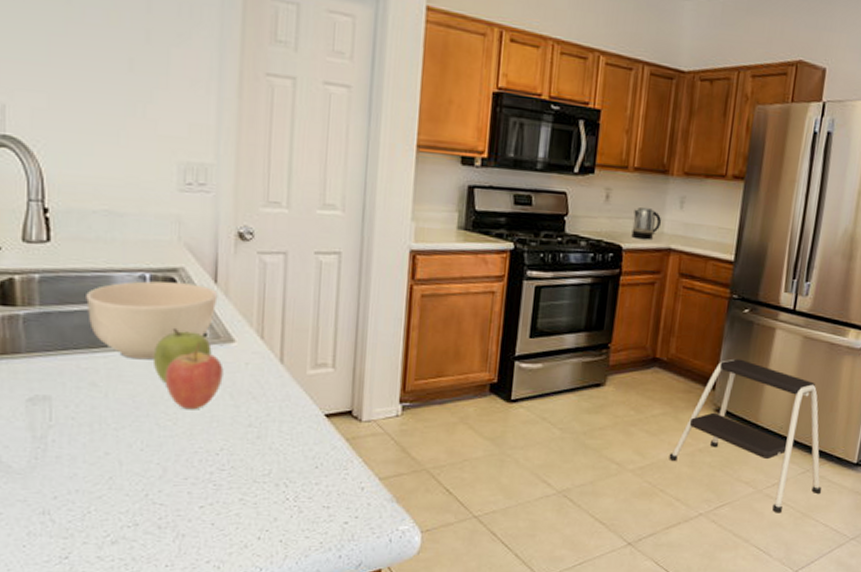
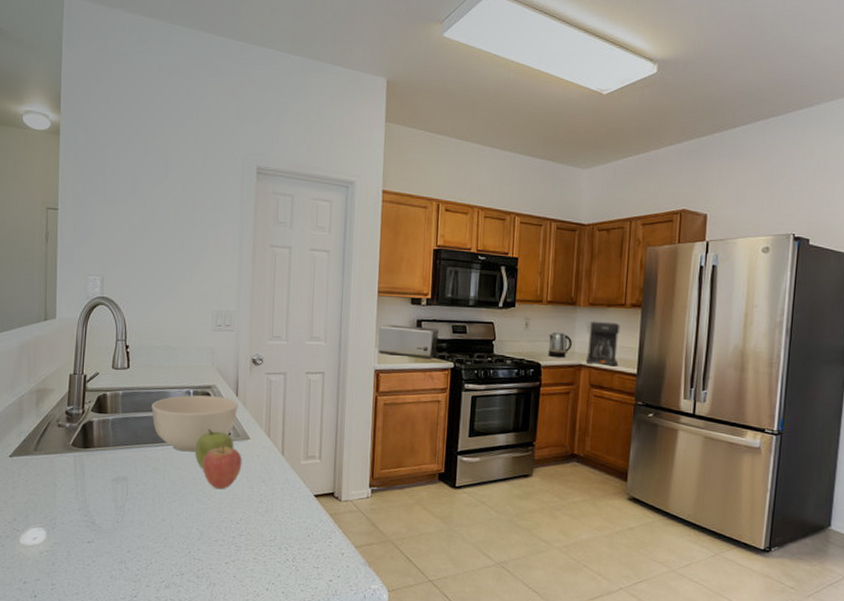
toaster: none [415,189,497,238] -> present [378,323,439,360]
step stool: present [669,358,821,513] -> none [590,455,731,592]
coffee maker: none [676,194,719,252] -> present [586,321,620,367]

